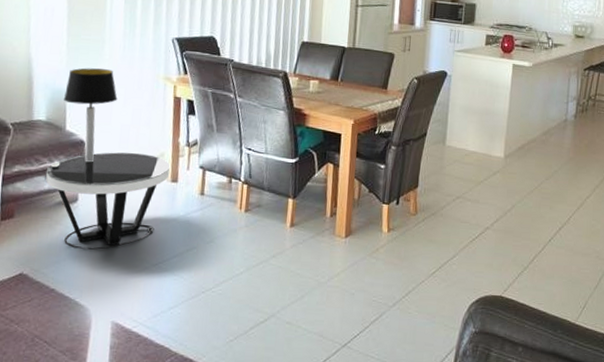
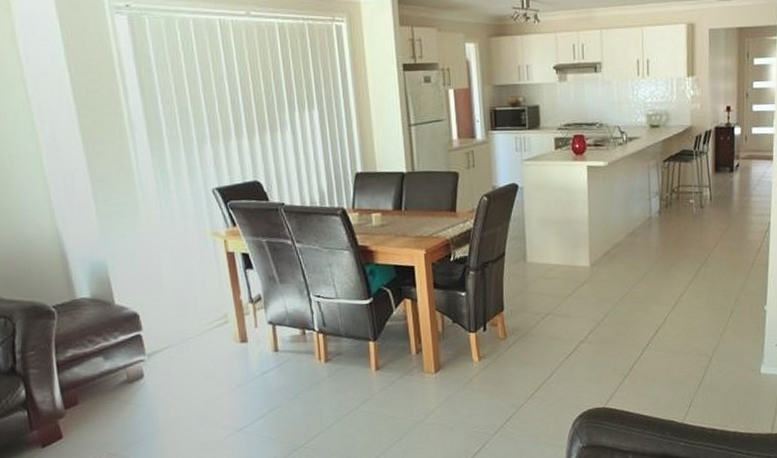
side table: present [45,152,171,250] -> none [102,317,238,426]
table lamp: present [64,68,118,163] -> none [105,233,165,336]

